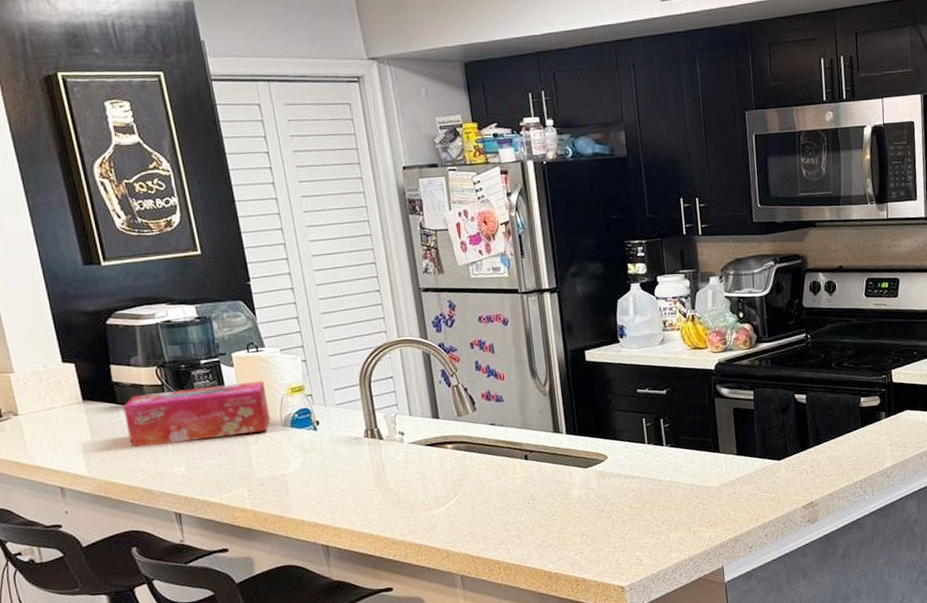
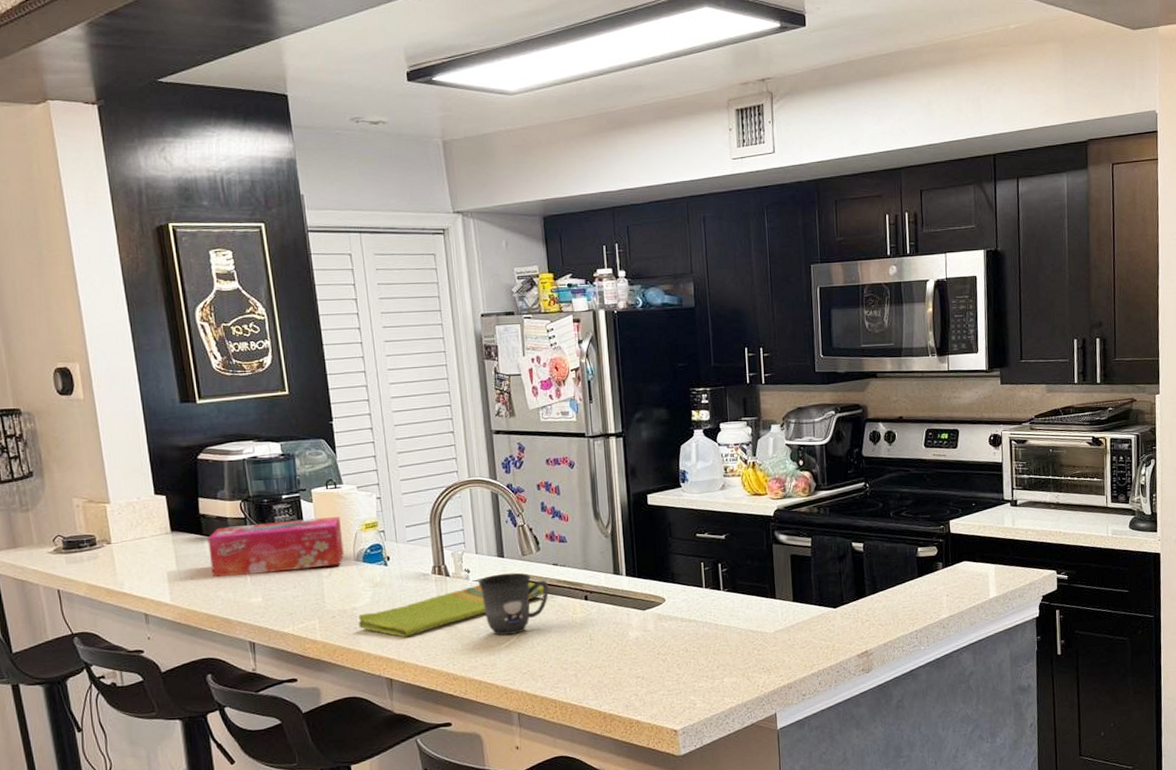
dish towel: none [289,443,483,503] -> present [358,582,545,637]
mug: none [413,433,488,498] -> present [478,572,549,636]

